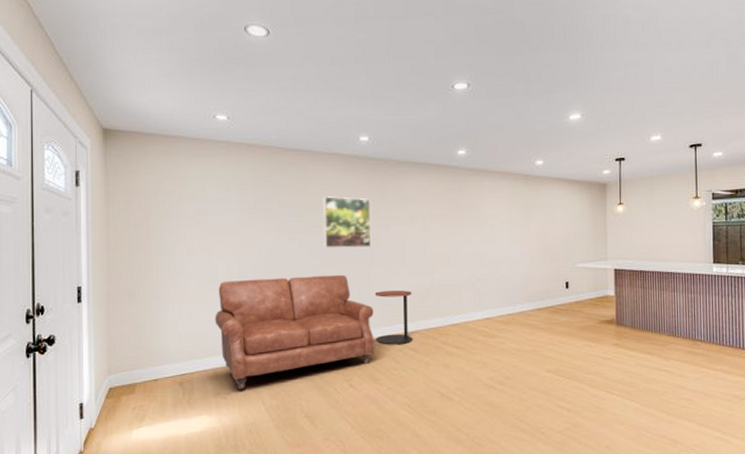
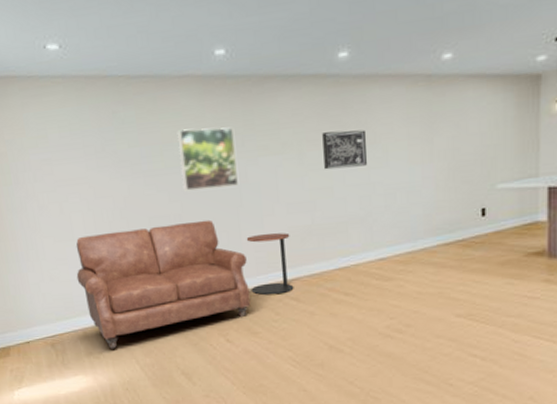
wall art: none [443,210,477,241] -> present [322,129,367,170]

